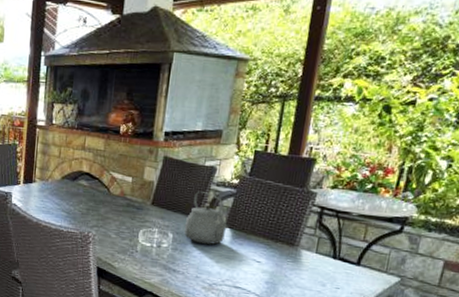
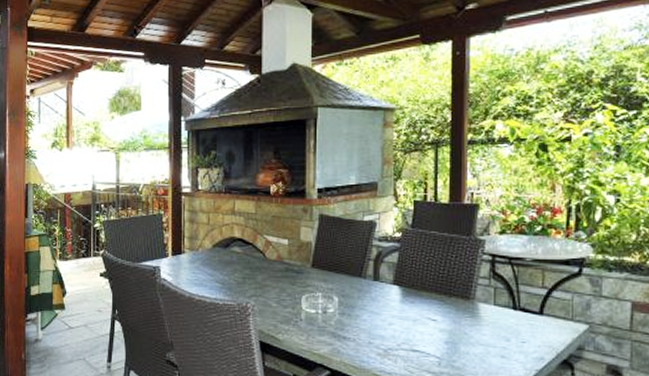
tea kettle: present [184,191,230,245] -> none [351,249,398,306]

